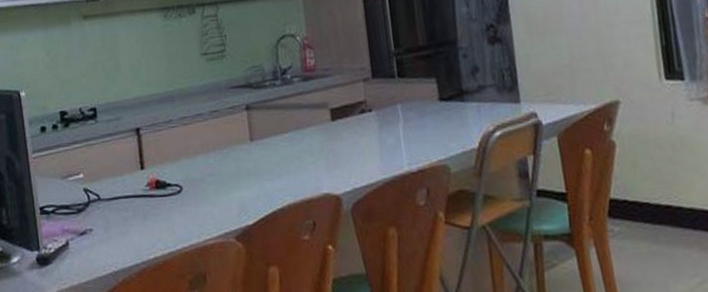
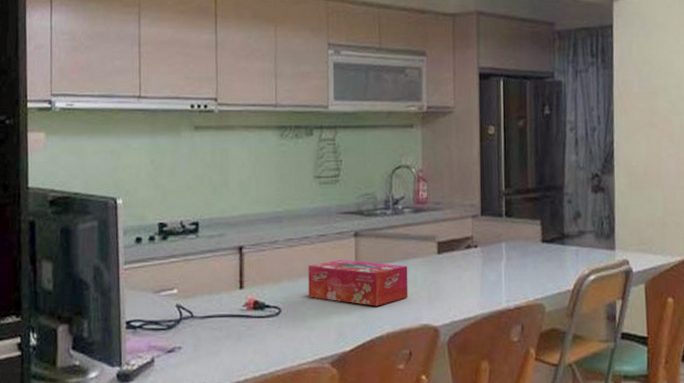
tissue box: none [204,133,306,179] -> present [308,259,408,307]

